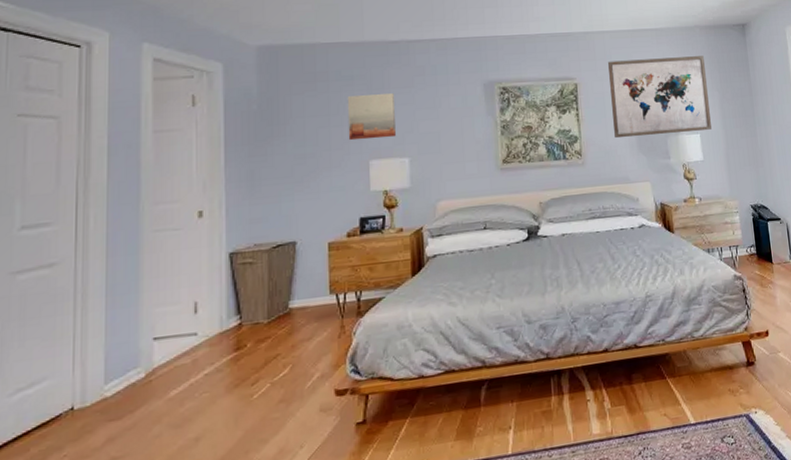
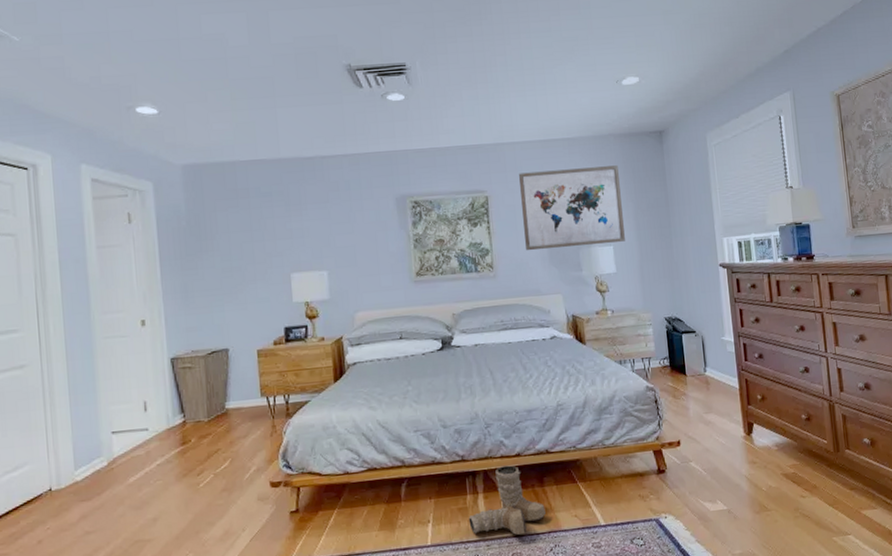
wall art: present [347,93,396,141] -> none [267,209,314,255]
boots: none [553,362,634,440] -> present [468,465,546,535]

